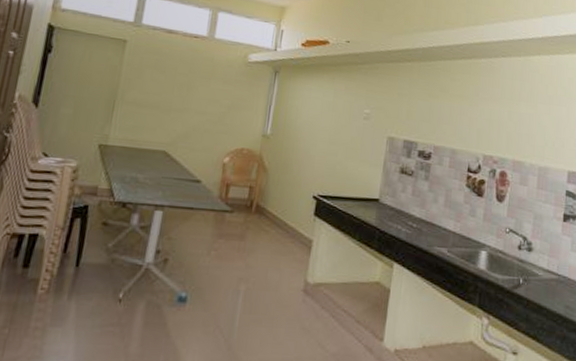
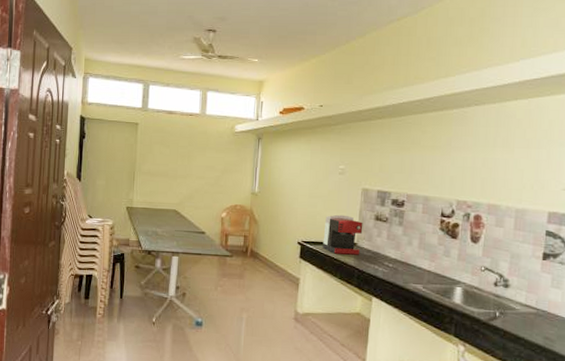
coffee maker: none [341,165,387,213] -> present [322,214,363,255]

